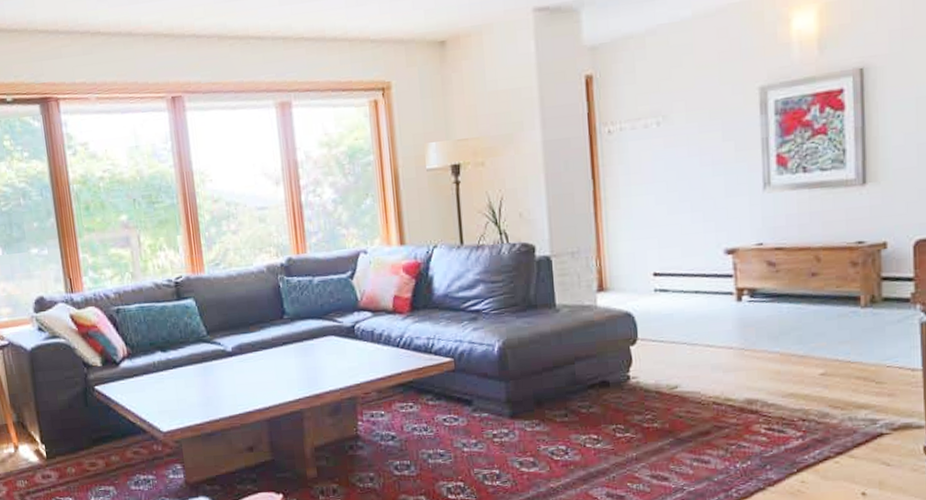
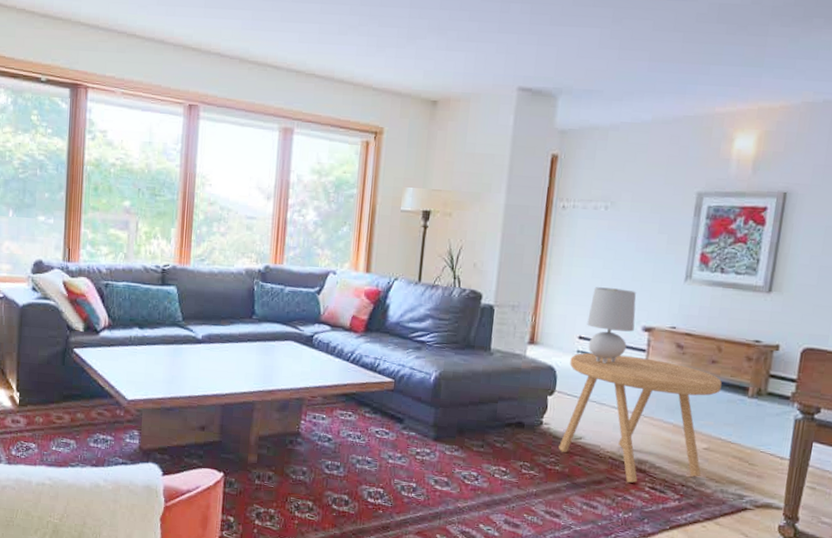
side table: none [648,284,828,427] -> present [558,352,722,483]
table lamp: none [659,211,715,300] -> present [587,287,636,364]

